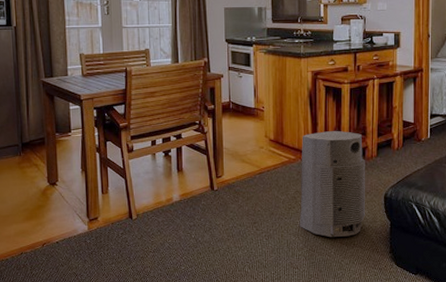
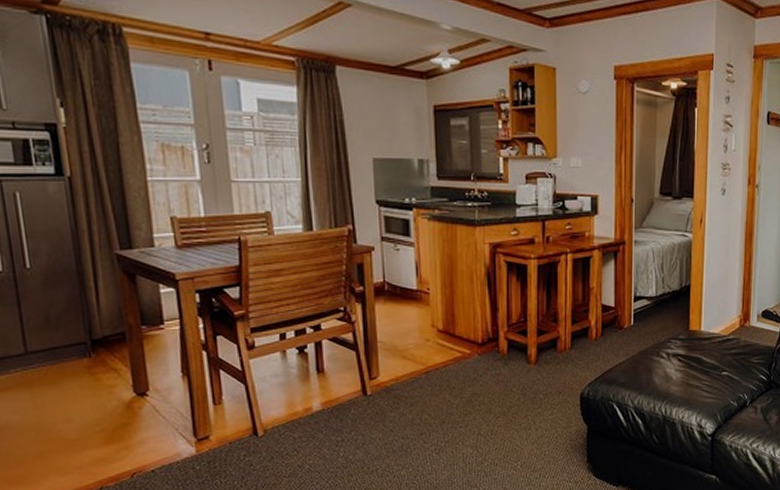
air purifier: present [299,130,365,238] -> none [477,317,557,448]

